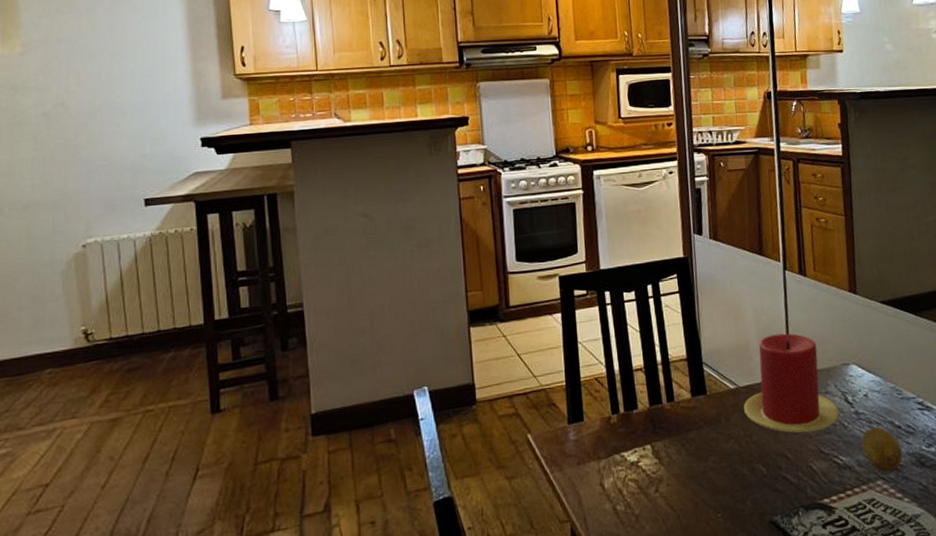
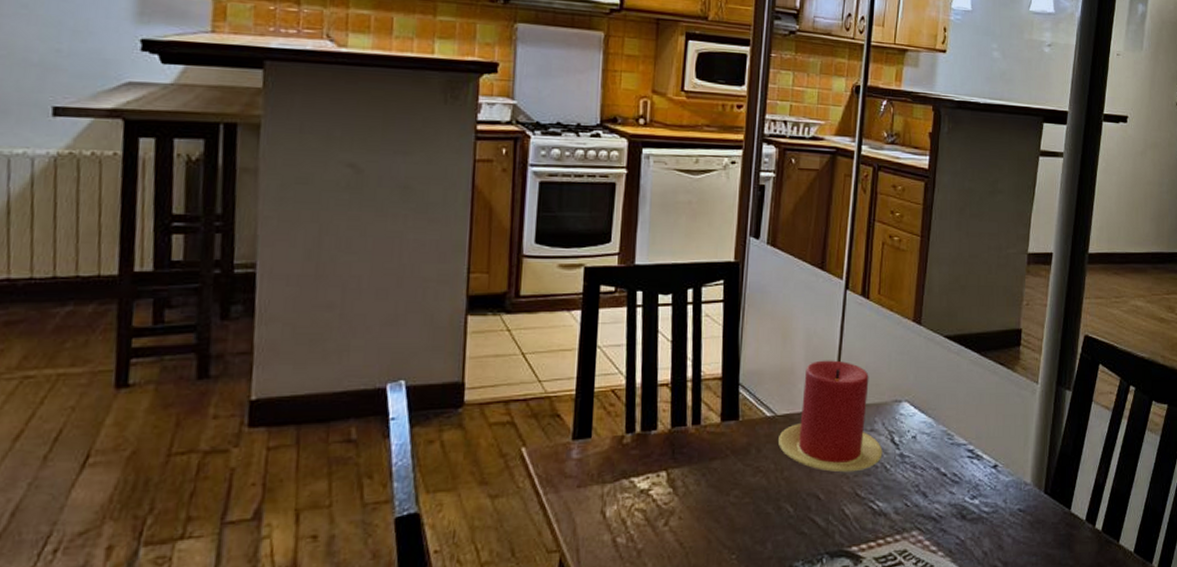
fruit: present [862,428,903,473] -> none [902,474,944,523]

